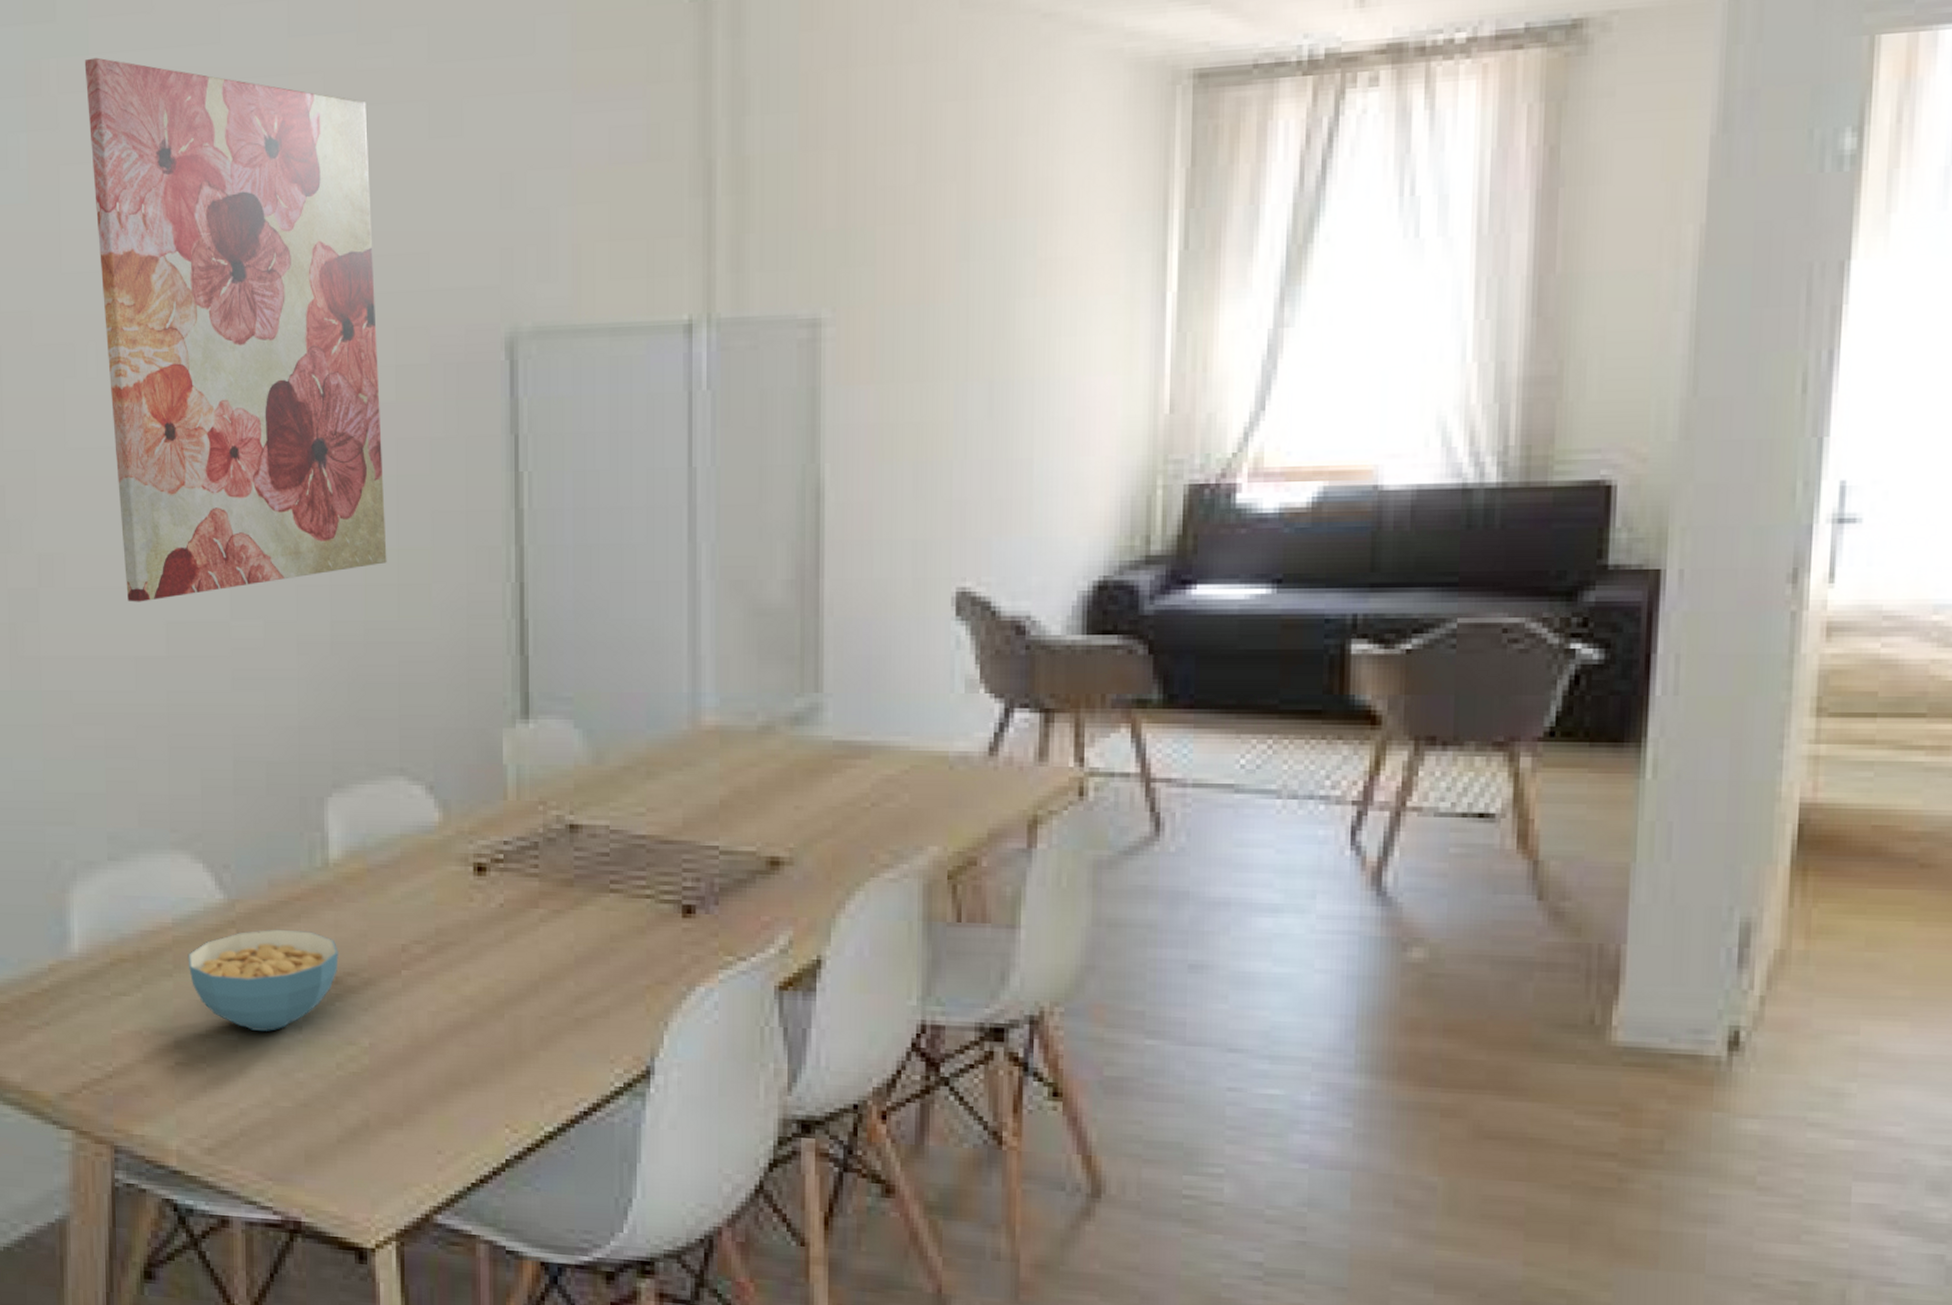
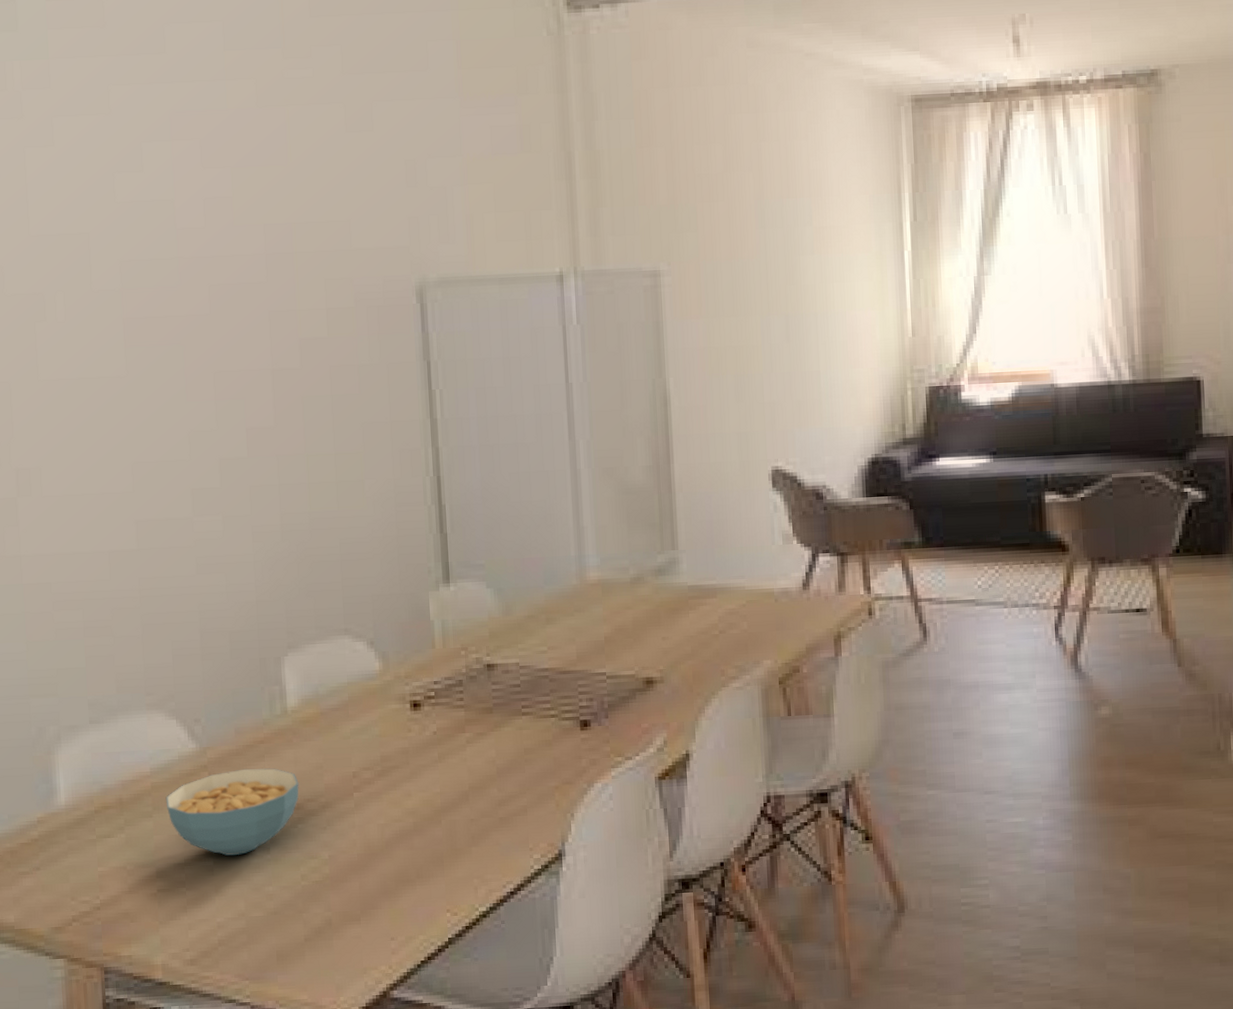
wall art: present [84,57,387,602] -> none [45,61,326,506]

